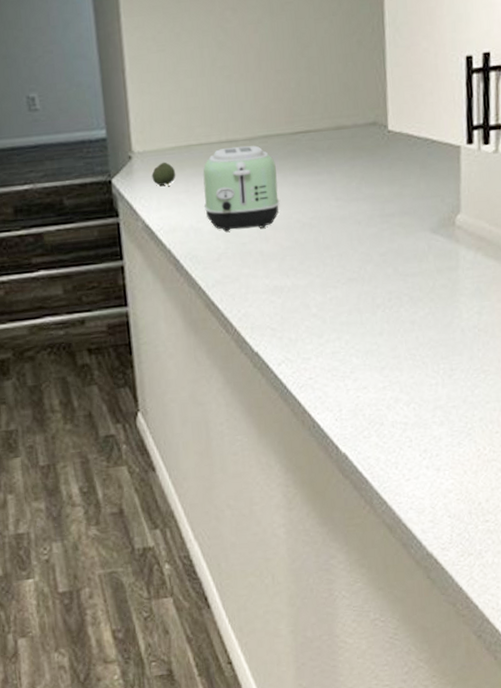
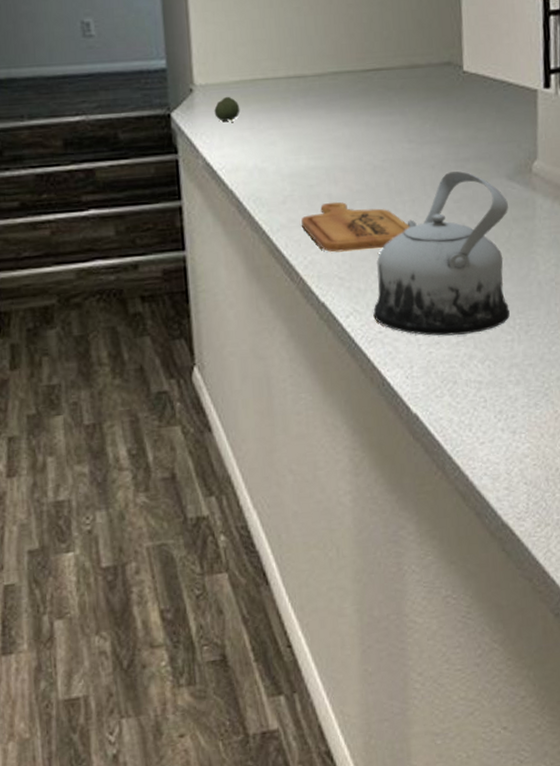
toaster: present [203,145,280,232] -> none [269,82,350,173]
cutting board: none [235,258,338,305] -> present [301,201,410,253]
teapot: none [304,226,434,381] -> present [373,171,510,336]

